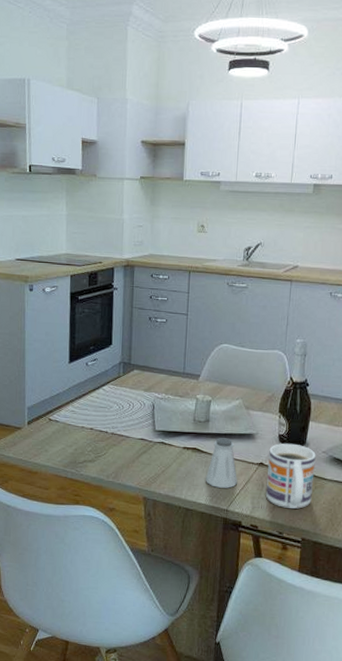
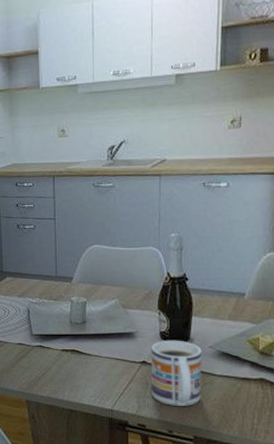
saltshaker: present [206,438,238,488] -> none [87,338,121,388]

